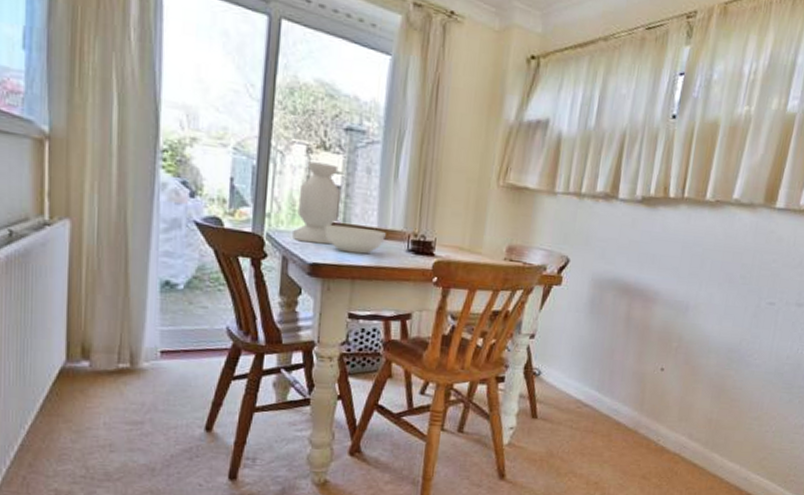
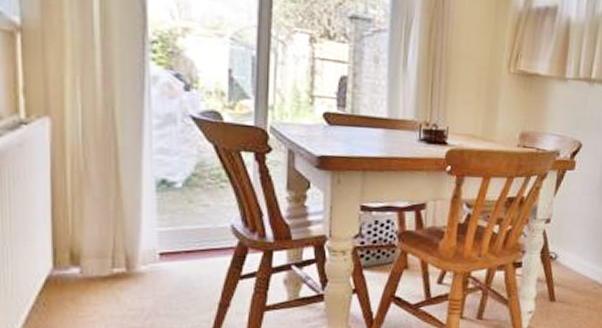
vase: present [293,161,341,245] -> none [298,51,348,136]
bowl: present [324,224,386,255] -> none [332,115,397,145]

